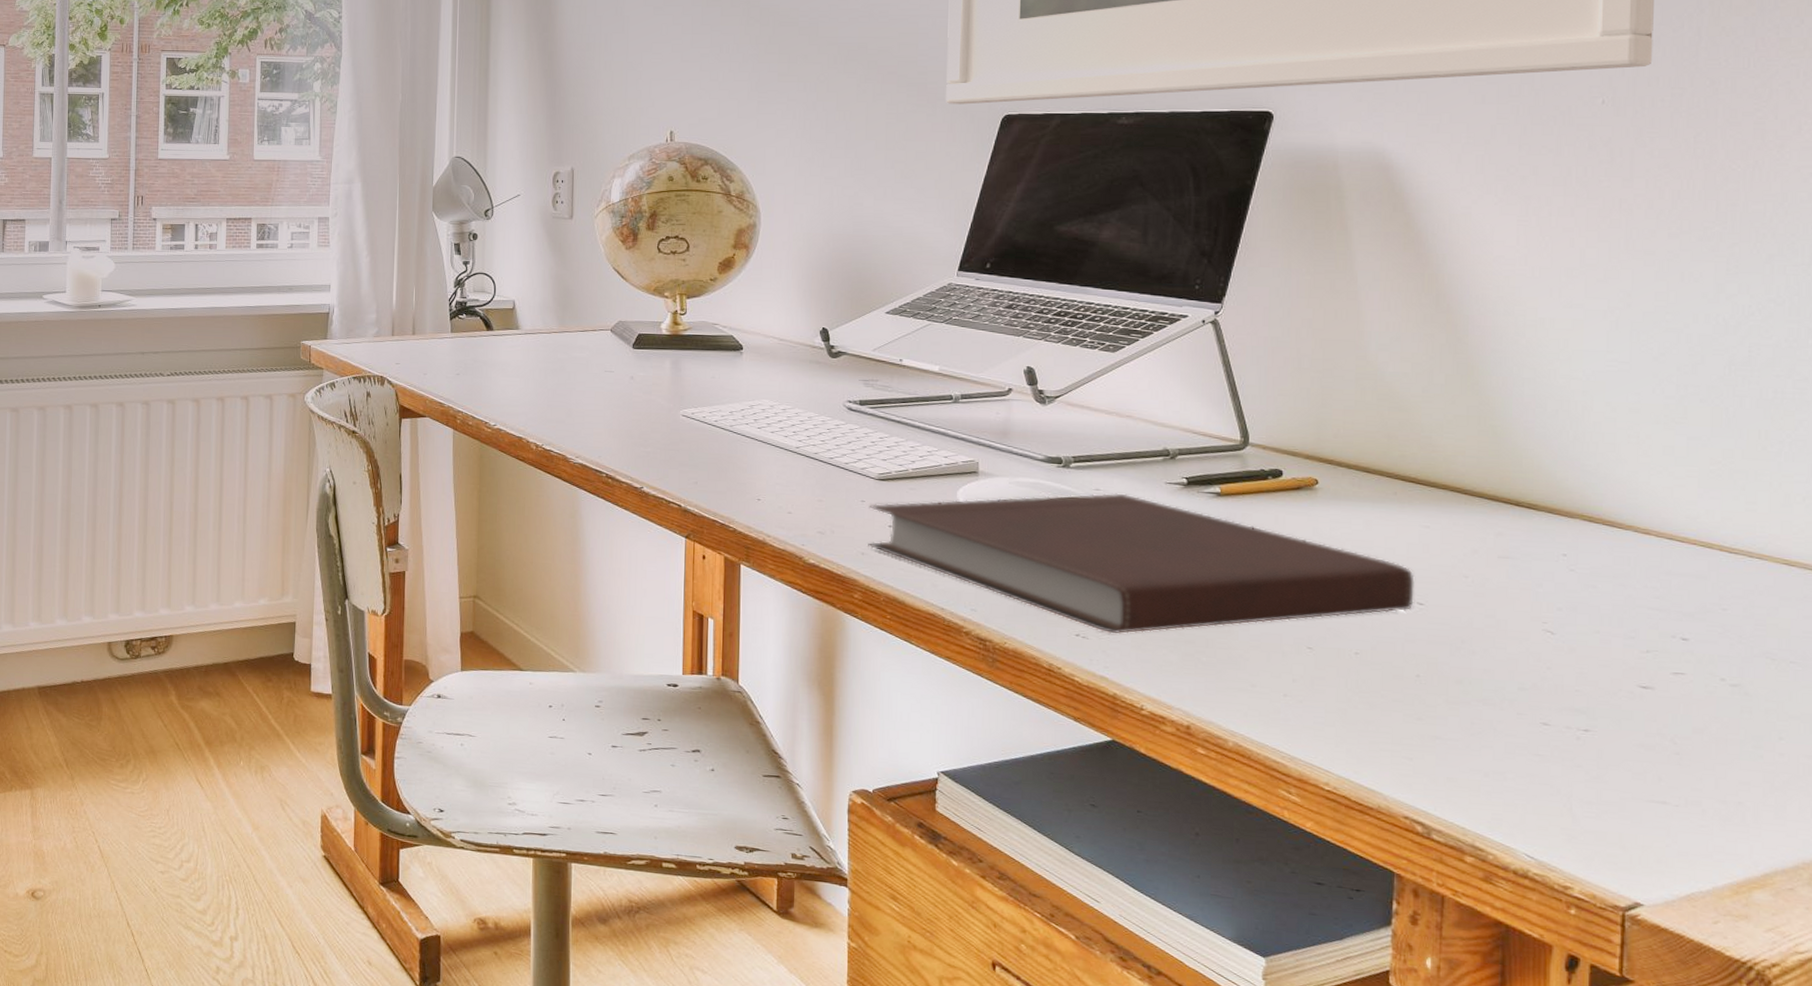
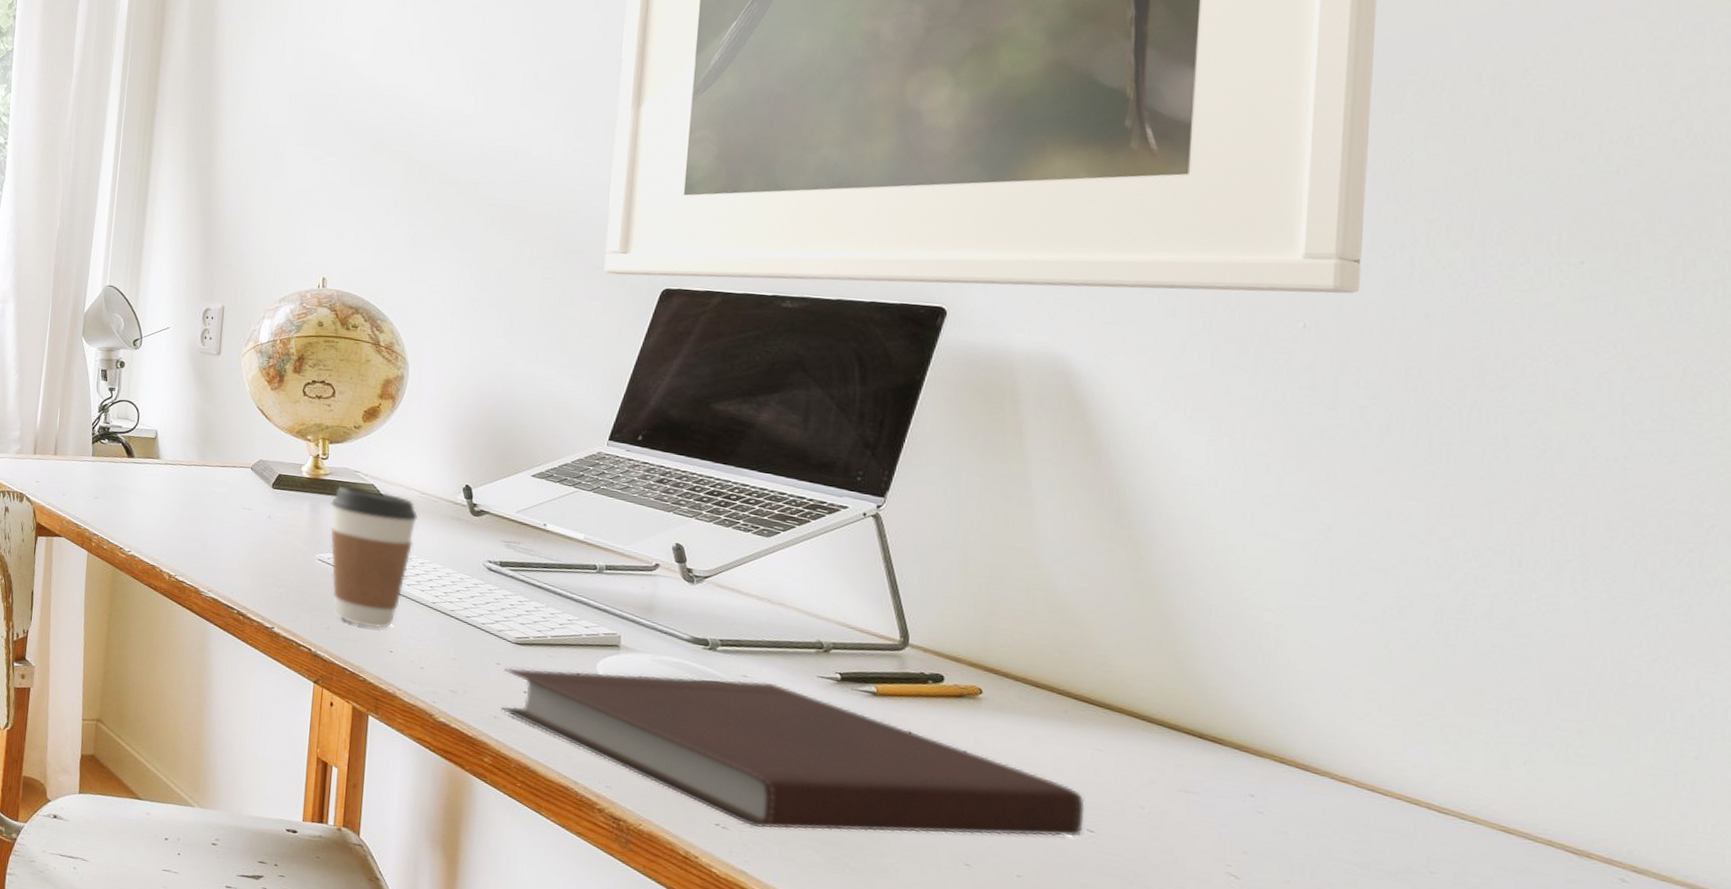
coffee cup: none [691,339,778,478] -> present [330,485,419,629]

